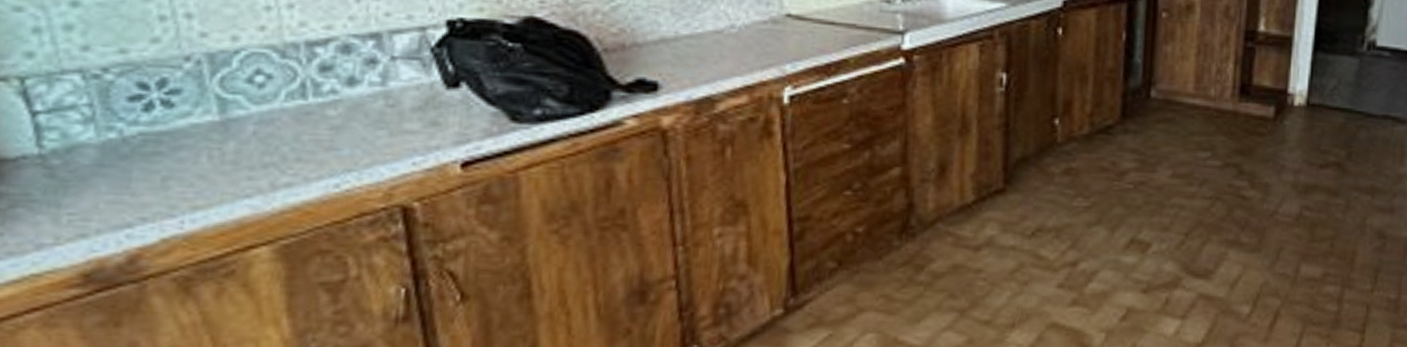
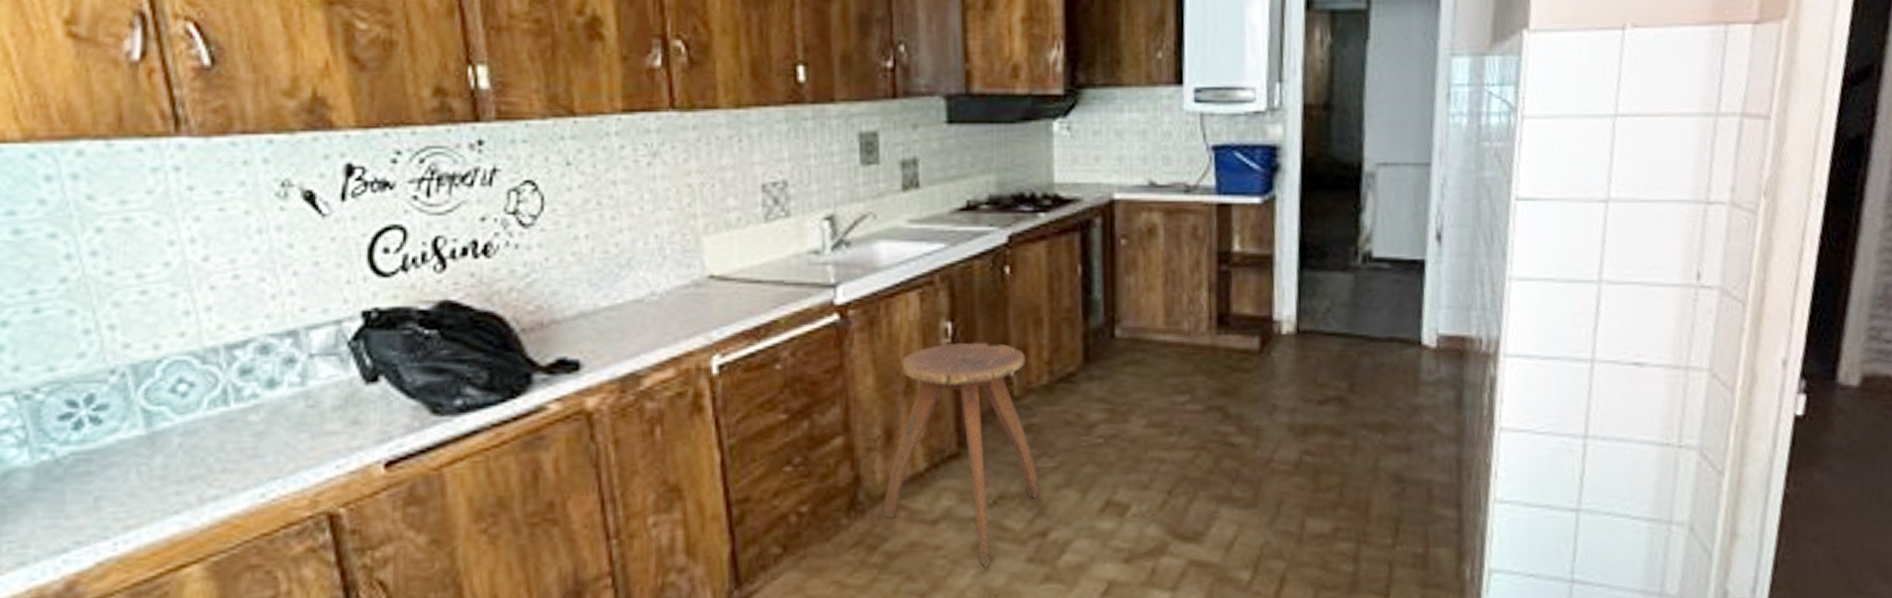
stool: none [932,92,1074,290] -> present [884,342,1039,567]

